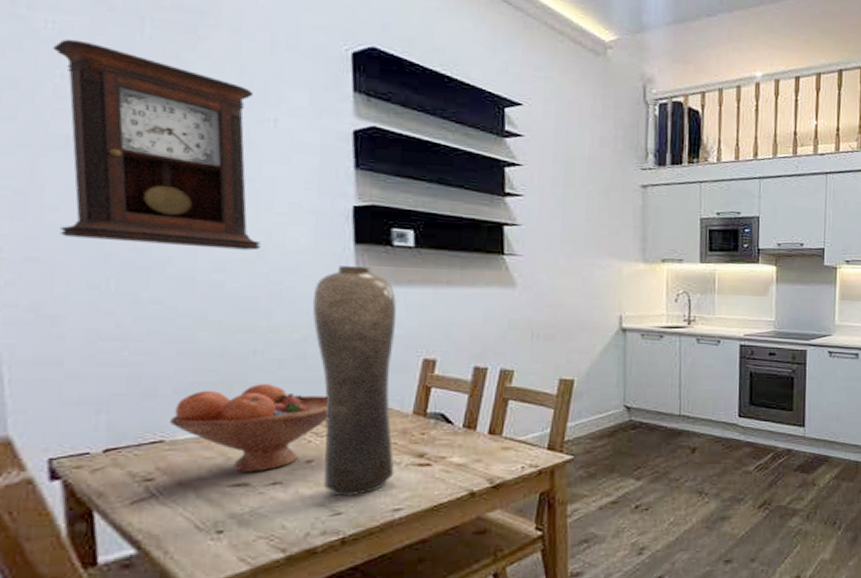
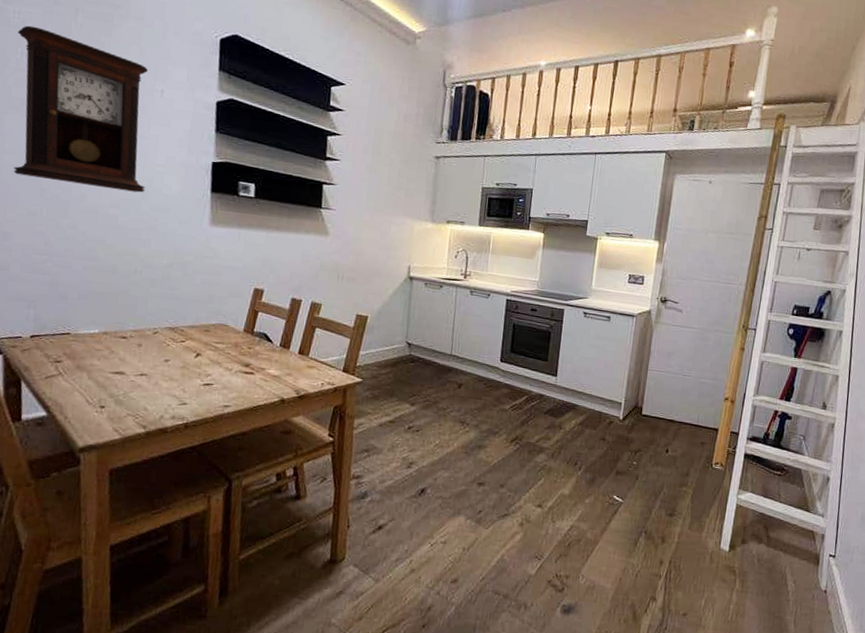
fruit bowl: present [170,383,329,472] -> none [75,296,184,365]
vase: present [312,266,397,497] -> none [175,209,238,391]

